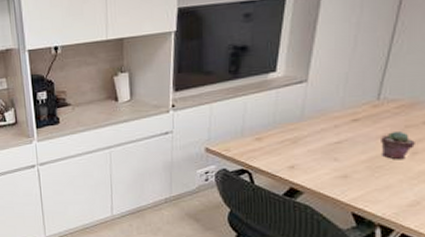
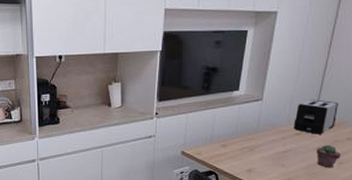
toaster: none [350,75,411,119] -> present [294,99,338,134]

